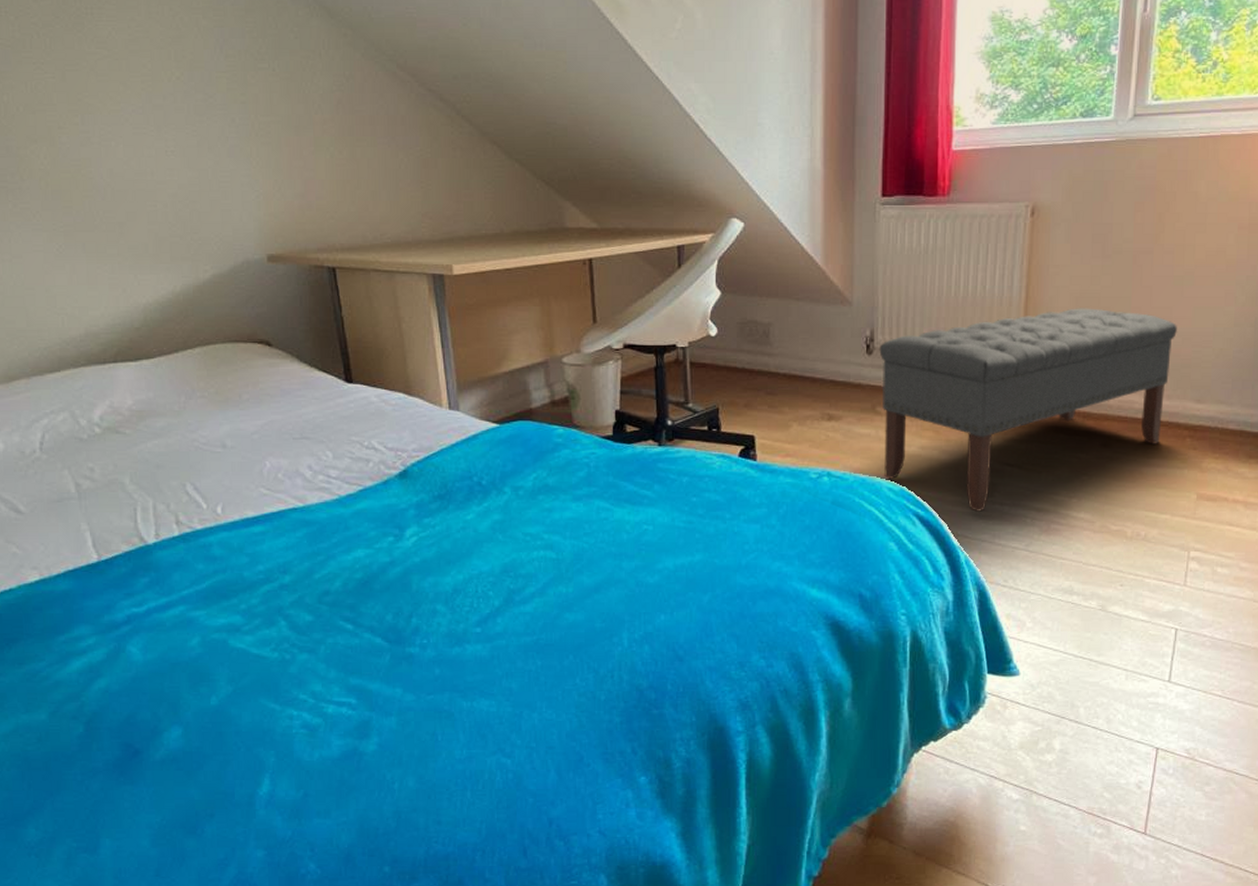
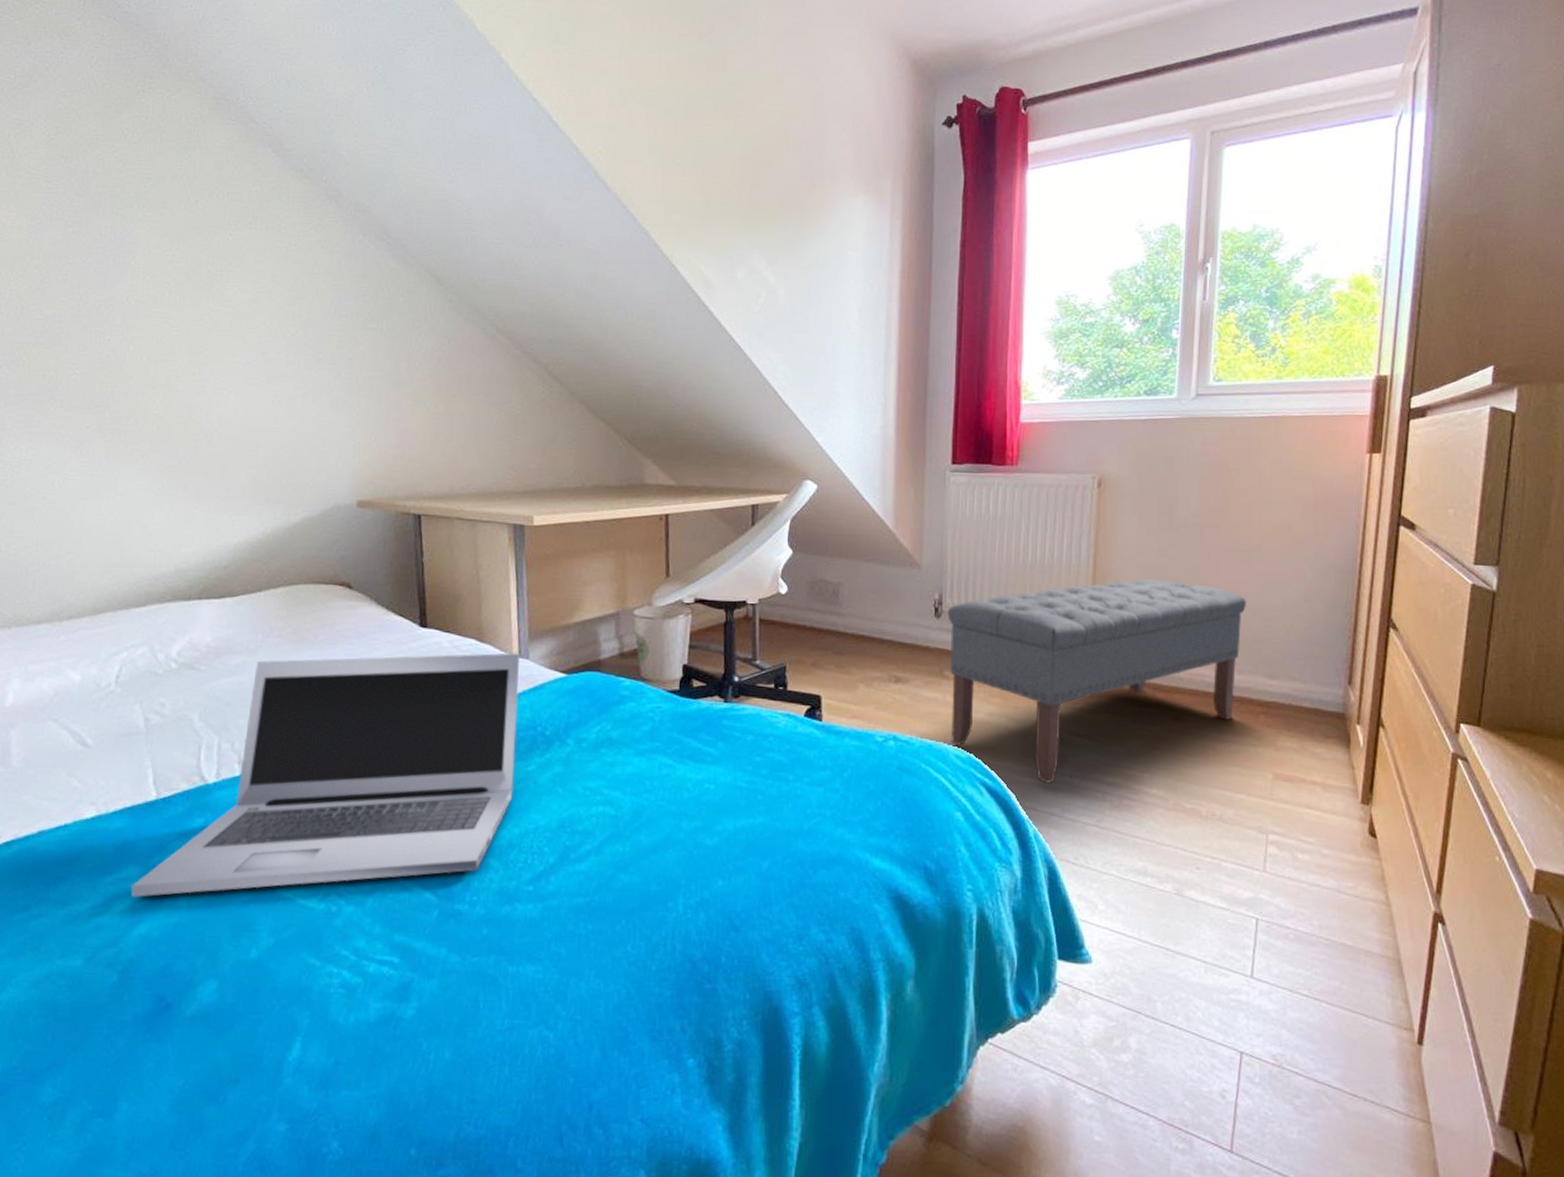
laptop: none [84,405,454,654] -> present [130,653,520,897]

